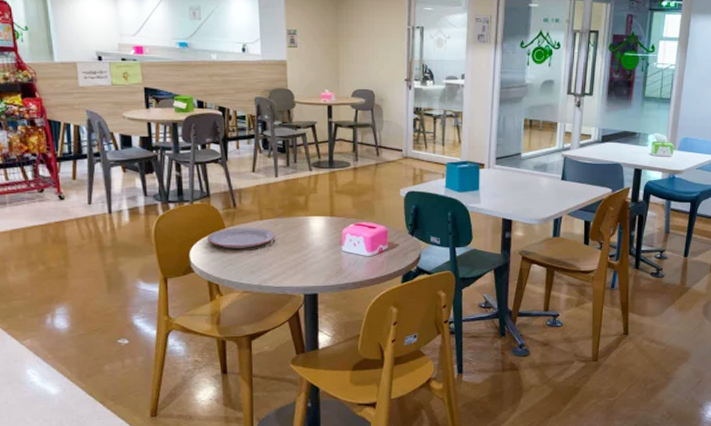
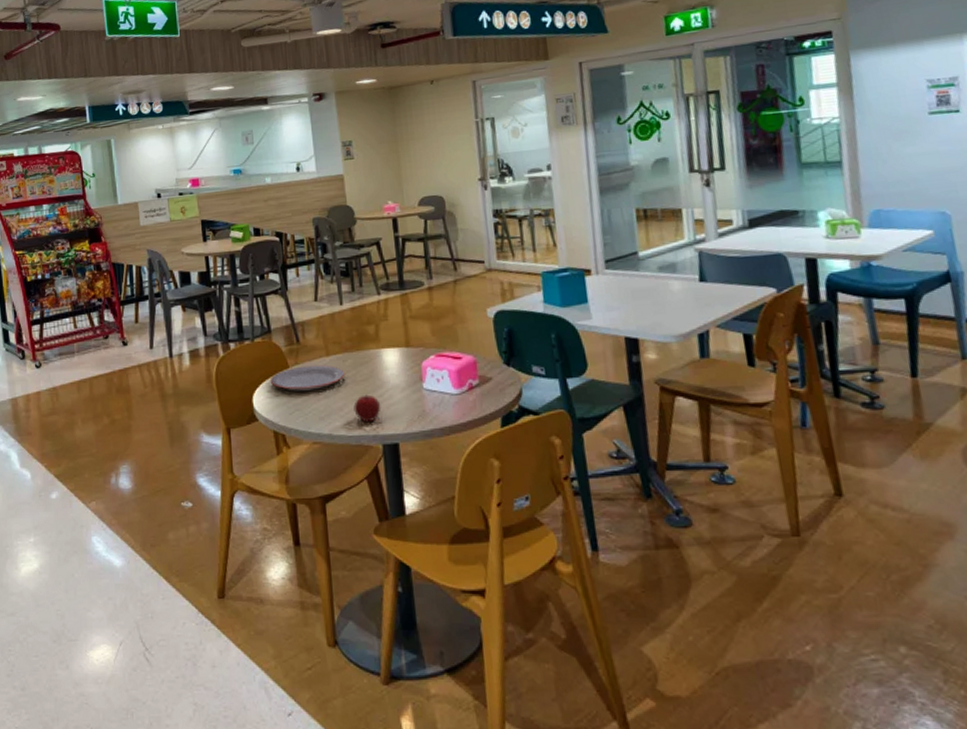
apple: none [281,253,305,277] -> present [353,394,381,423]

